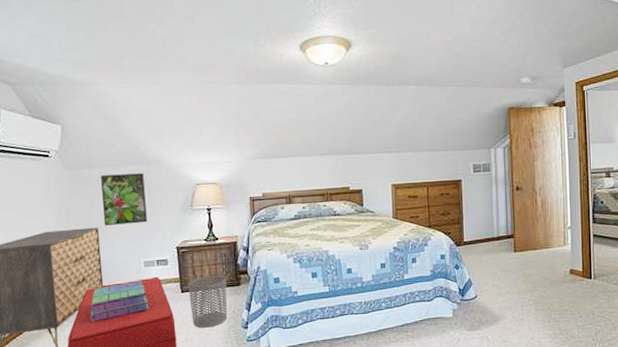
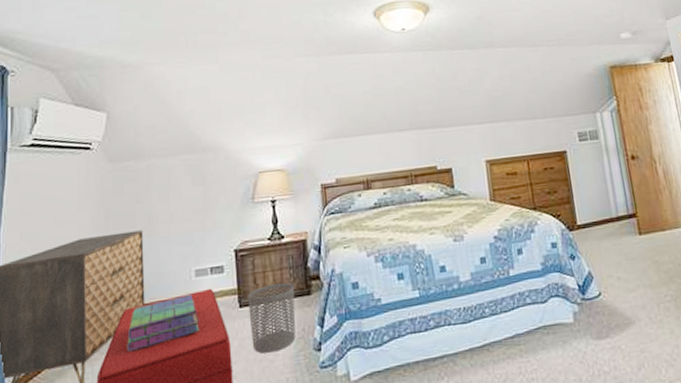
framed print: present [101,173,147,225] -> none [149,162,201,227]

